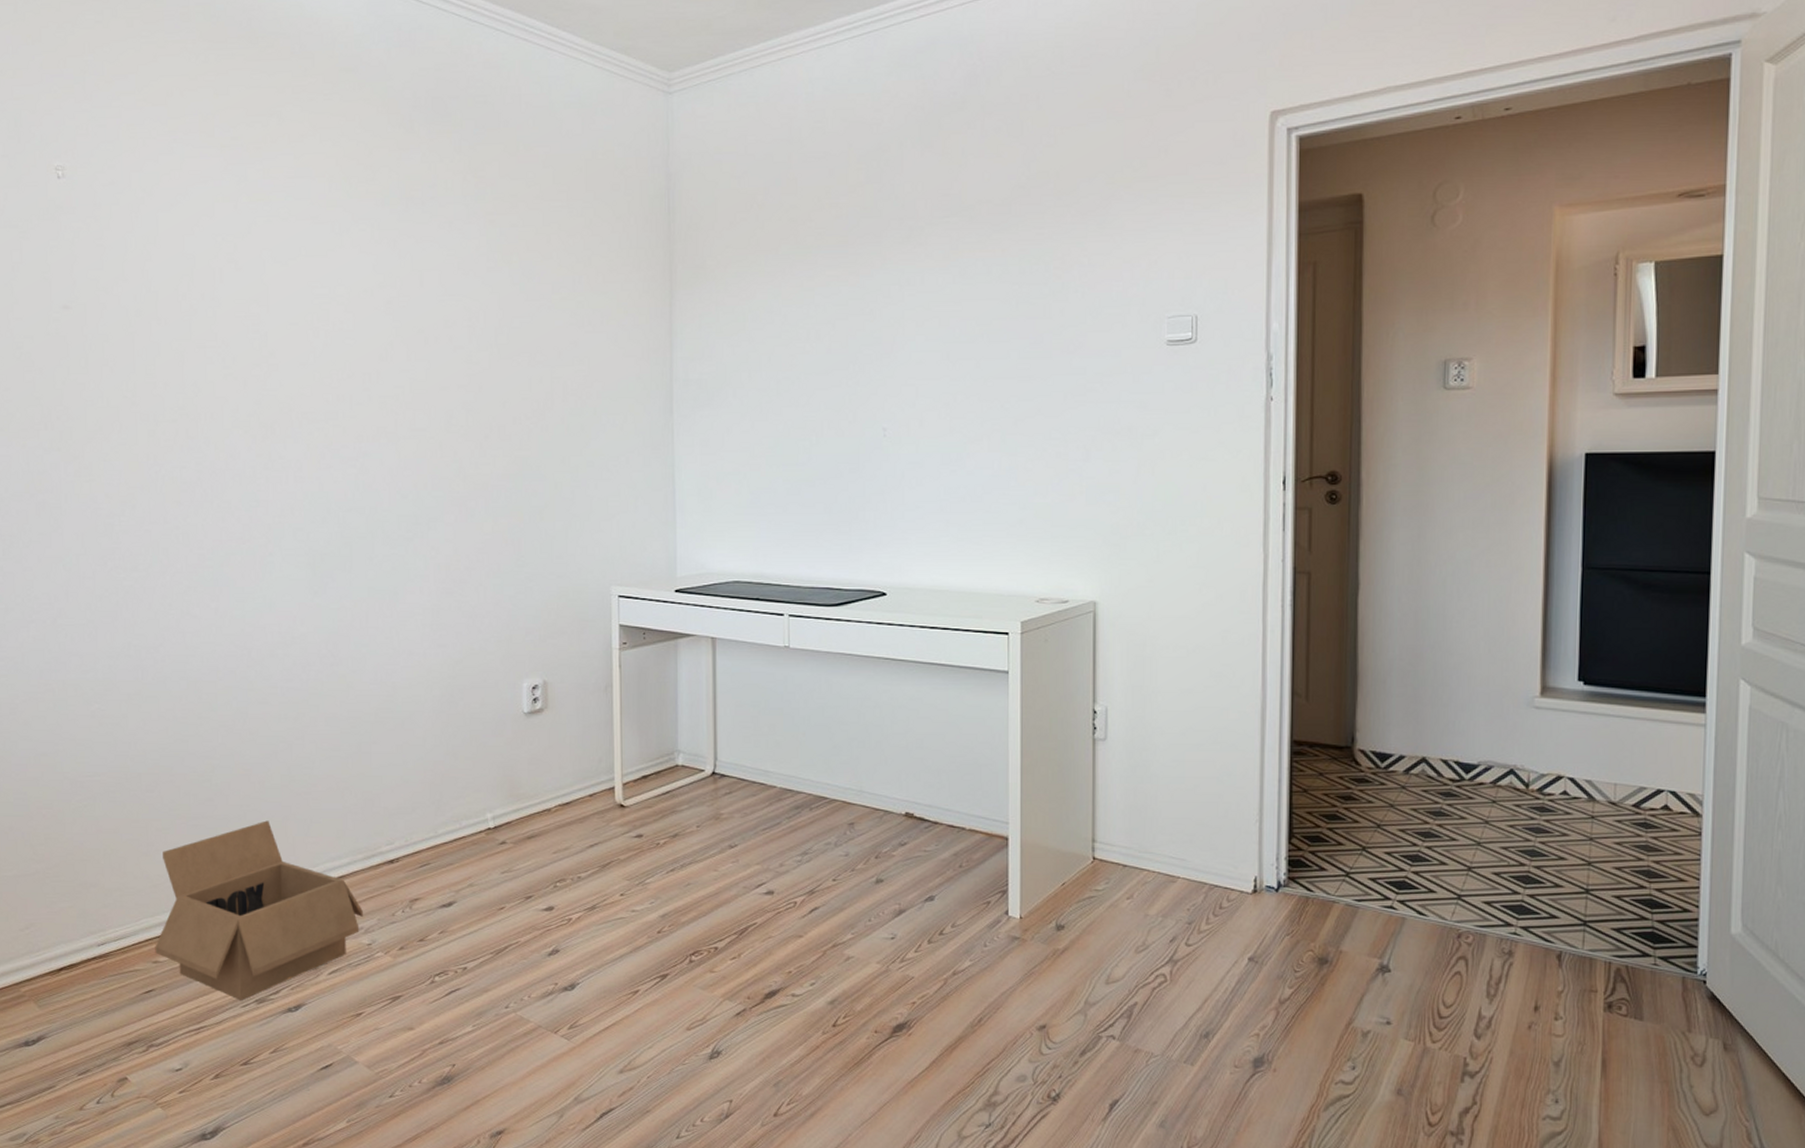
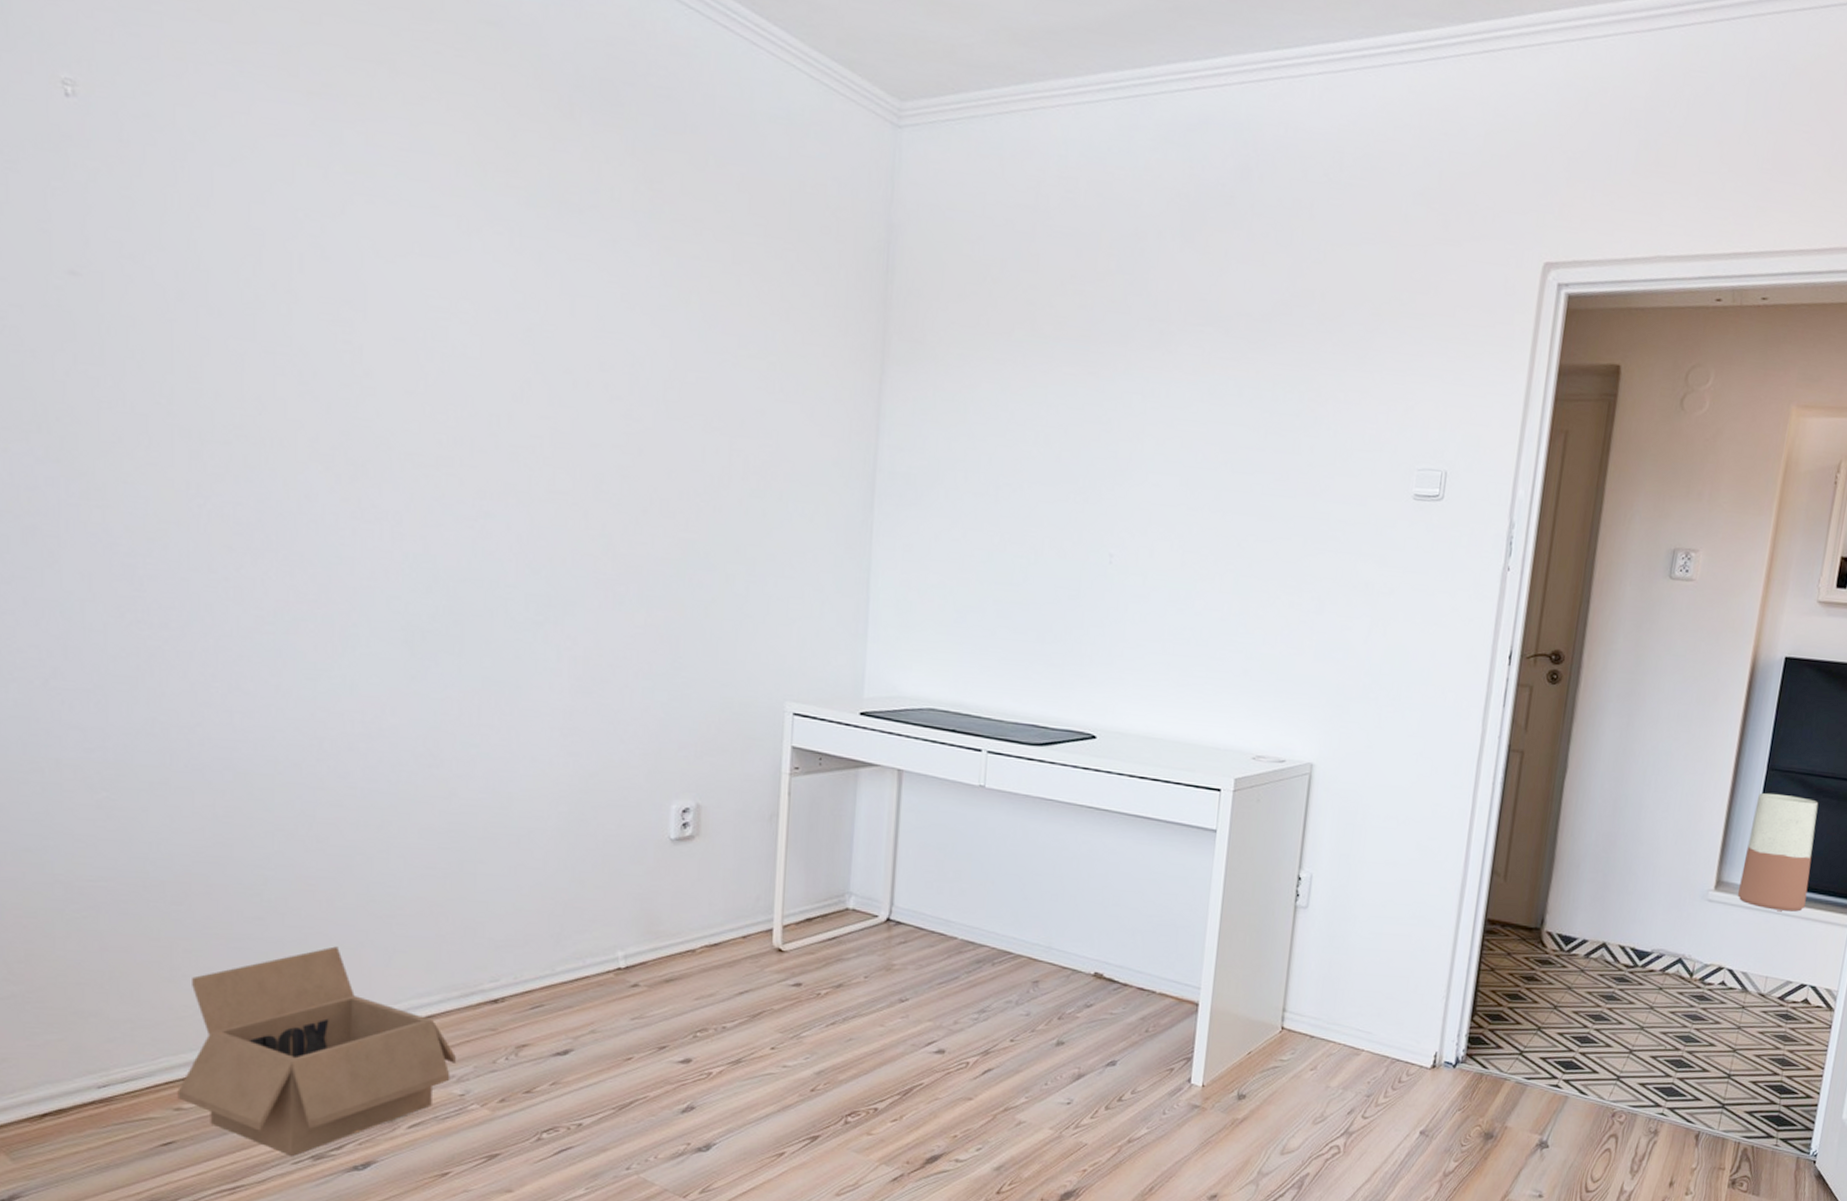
vase: none [1569,592,1650,713] -> present [1738,793,1819,912]

